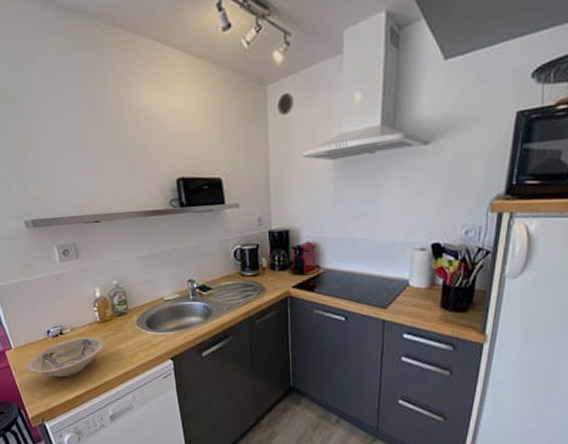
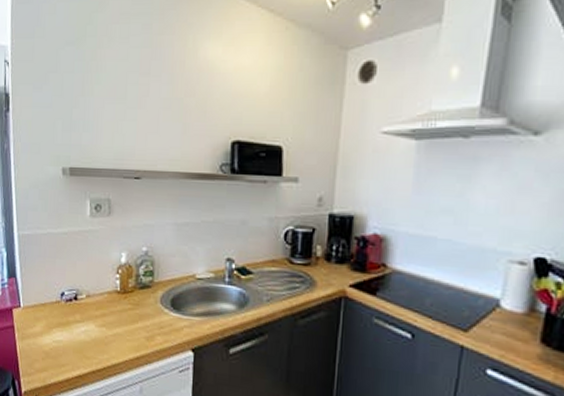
bowl: present [26,336,105,378] -> none [30,306,121,351]

